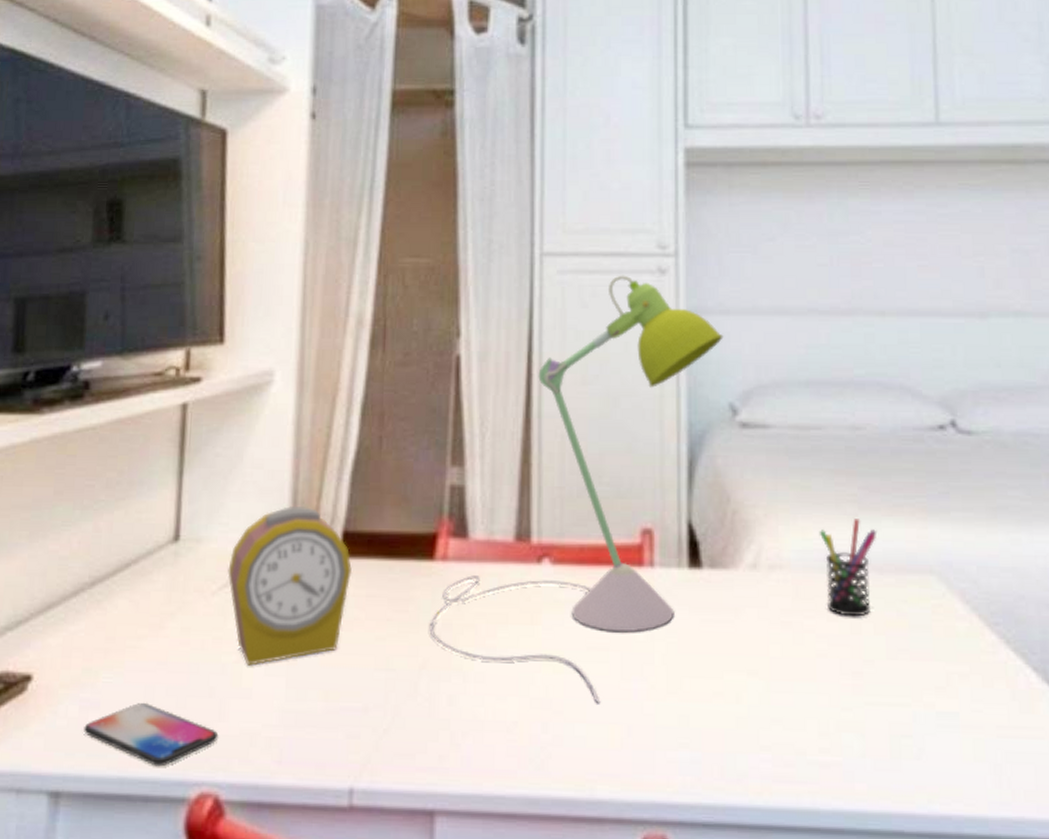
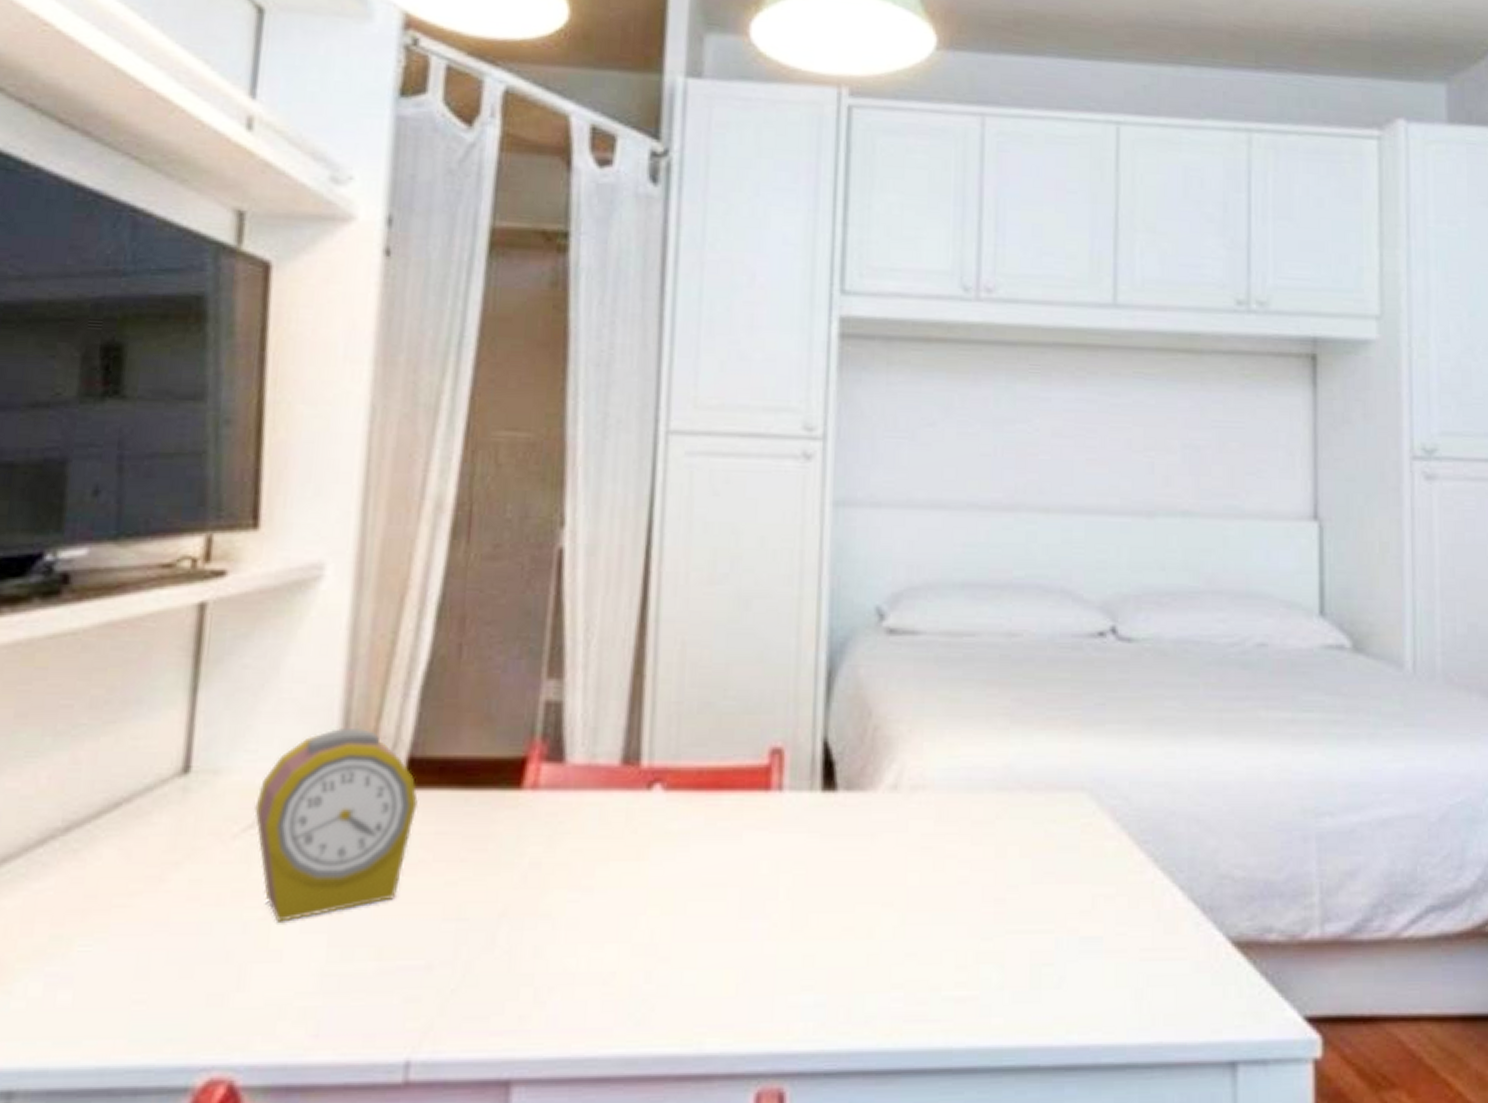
smartphone: present [84,702,219,767] -> none [49,973,236,1051]
desk lamp: present [429,275,723,704] -> none [512,459,873,947]
pen holder: present [819,519,878,617] -> none [966,733,1029,839]

